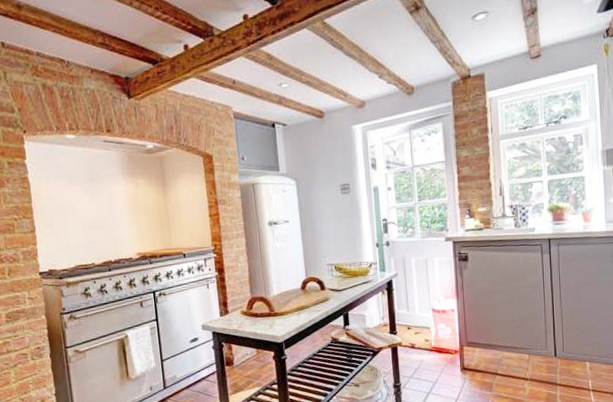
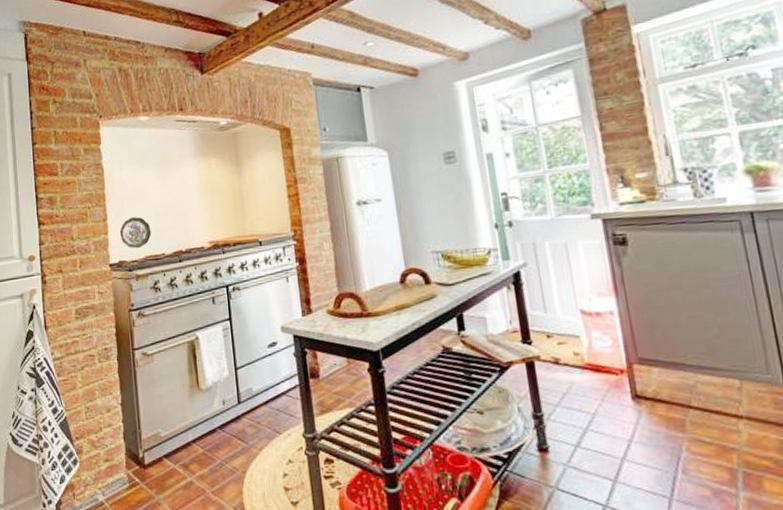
decorative plate: none [48,229,81,259] -> present [119,217,152,249]

